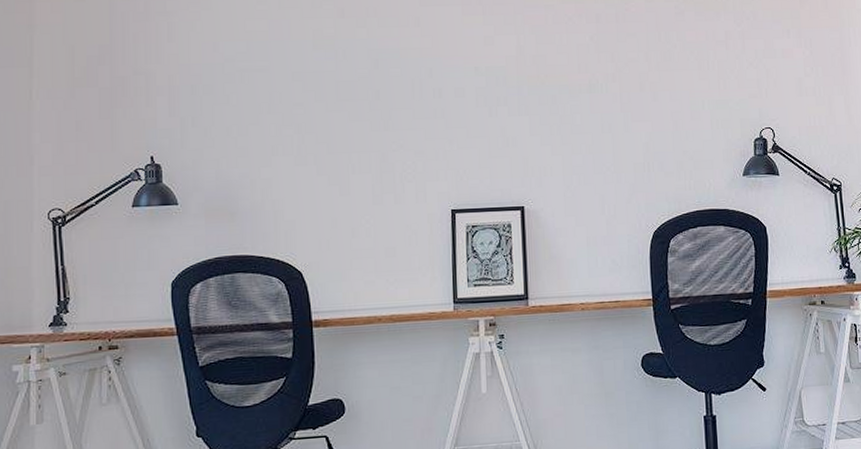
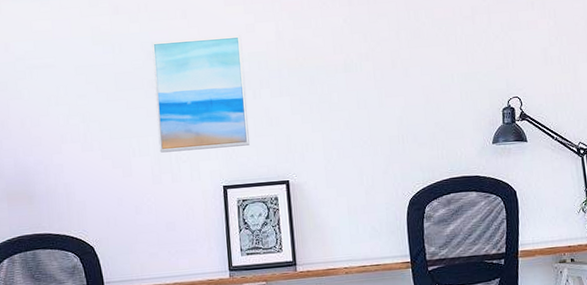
wall art: none [379,47,483,171] -> present [151,35,250,153]

